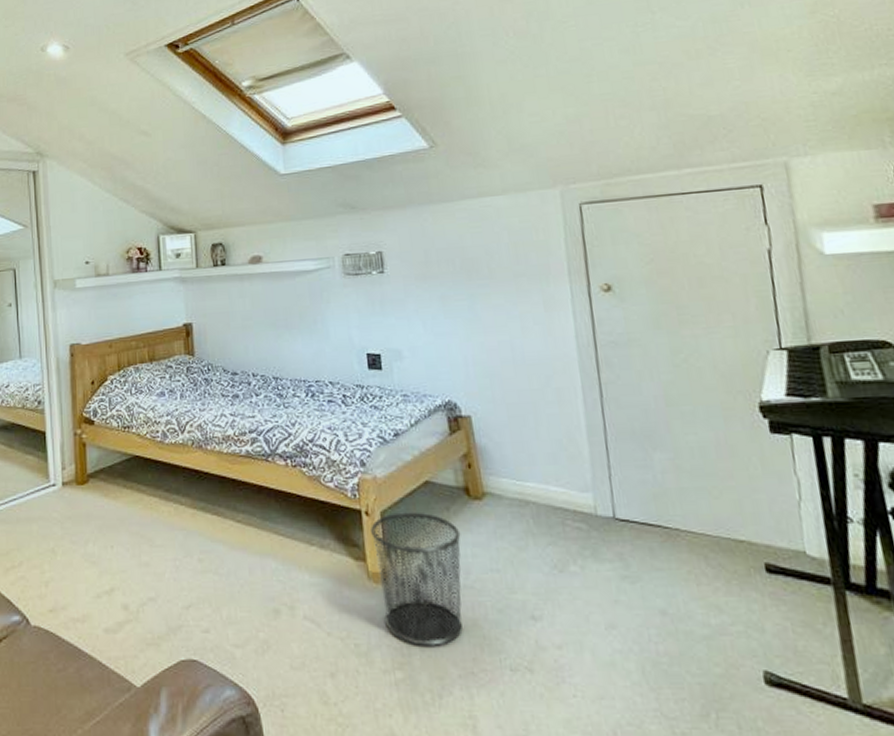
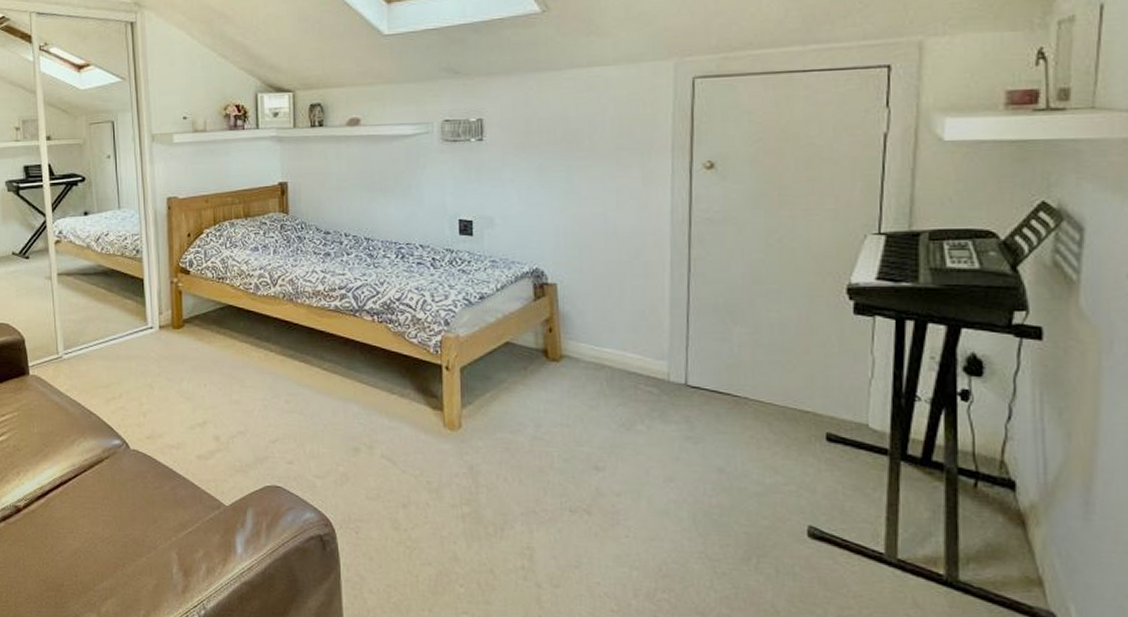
waste bin: present [370,512,463,648] -> none [450,369,536,488]

